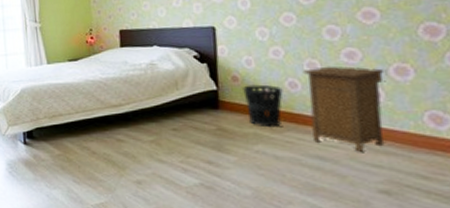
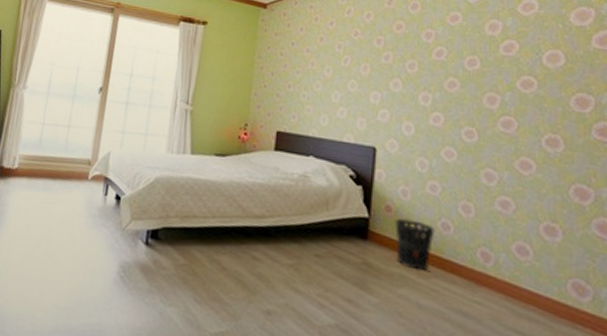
nightstand: present [303,66,387,152] -> none [457,211,537,314]

